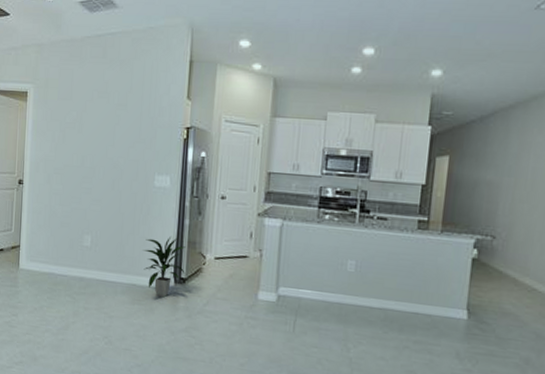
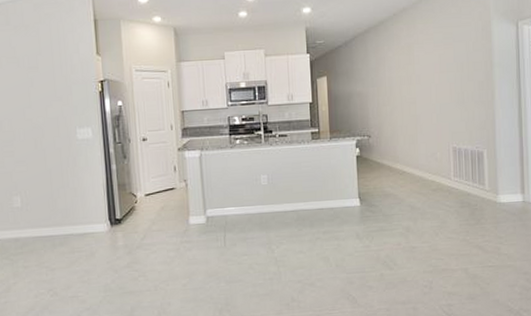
indoor plant: present [142,236,186,298] -> none [74,183,120,241]

